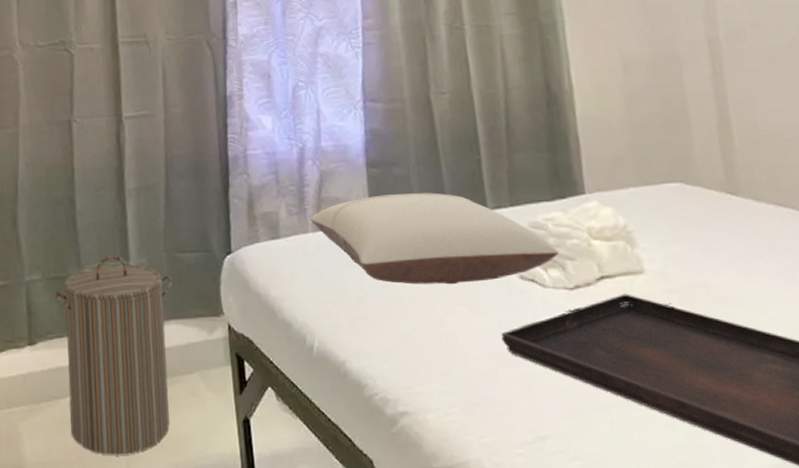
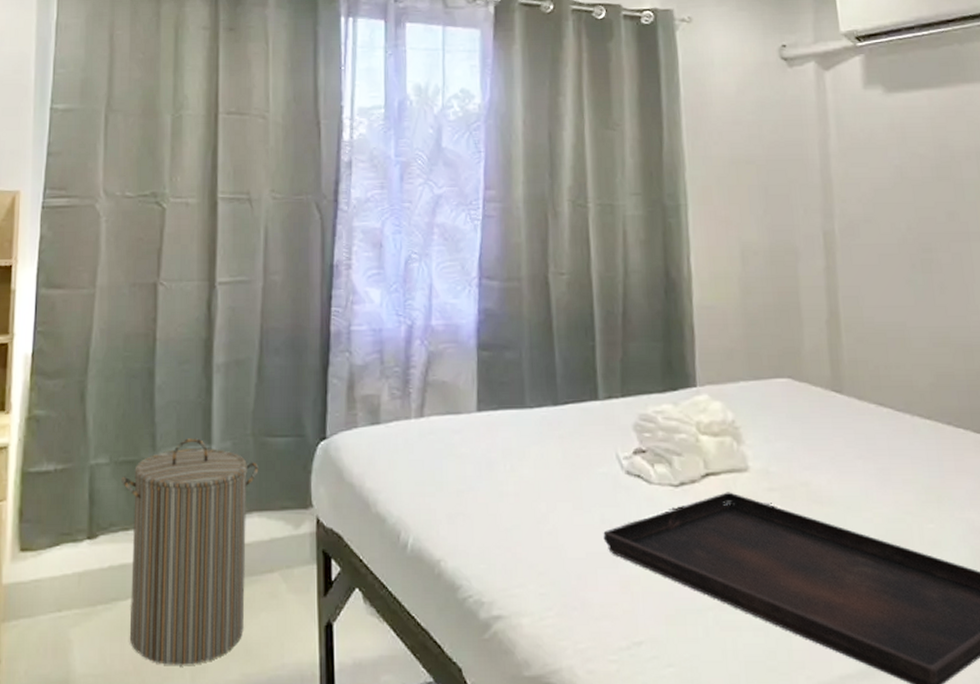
pillow: present [310,193,560,285] -> none [414,380,668,479]

